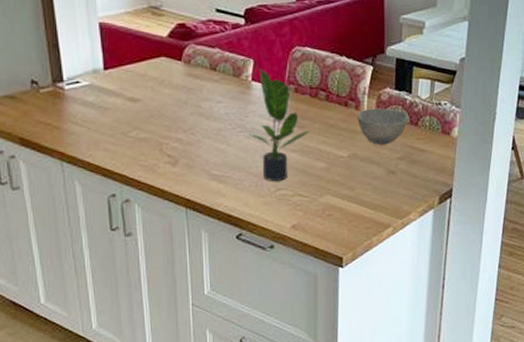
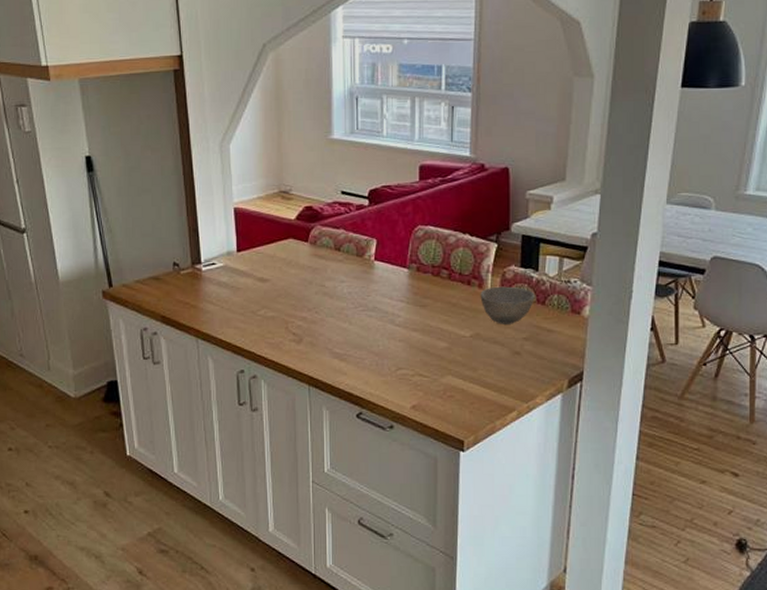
potted plant: present [248,67,310,181] -> none [370,247,431,360]

